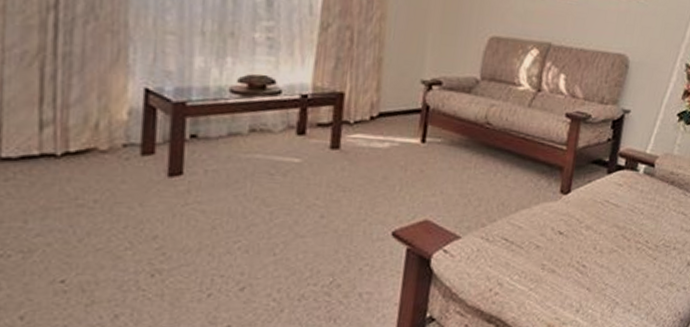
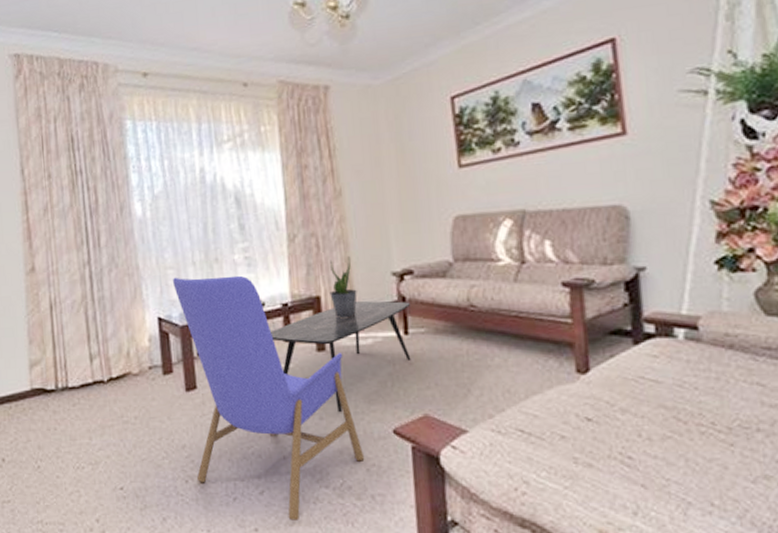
armchair: none [165,45,360,317] -> present [173,275,365,521]
coffee table: none [282,104,433,213] -> present [270,301,411,413]
potted plant: none [355,56,384,120] -> present [330,256,357,319]

